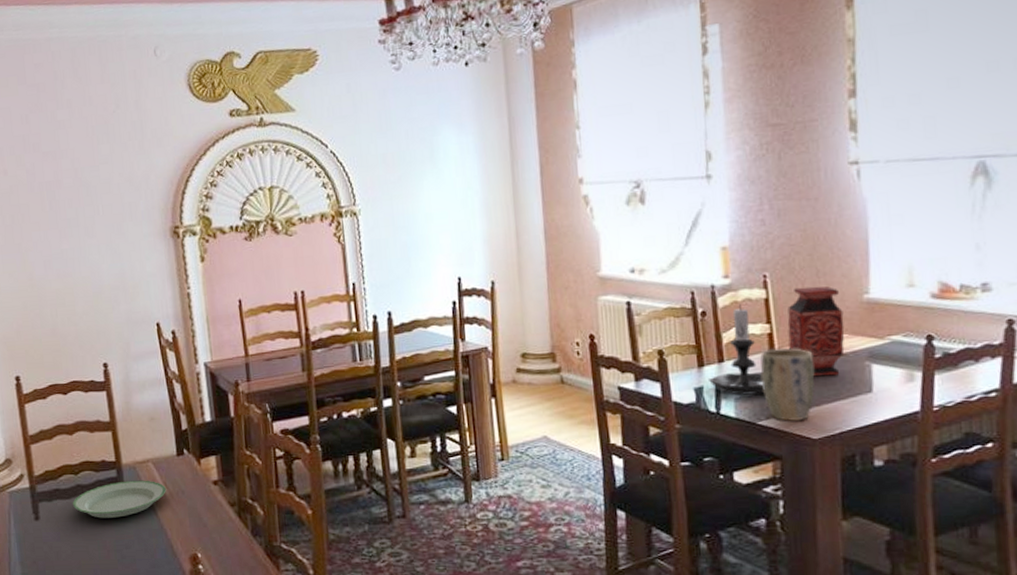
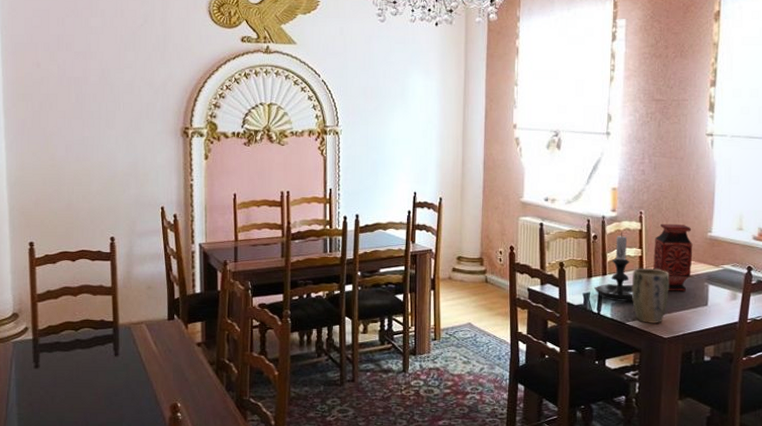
plate: present [72,480,167,518] -> none [70,338,156,370]

